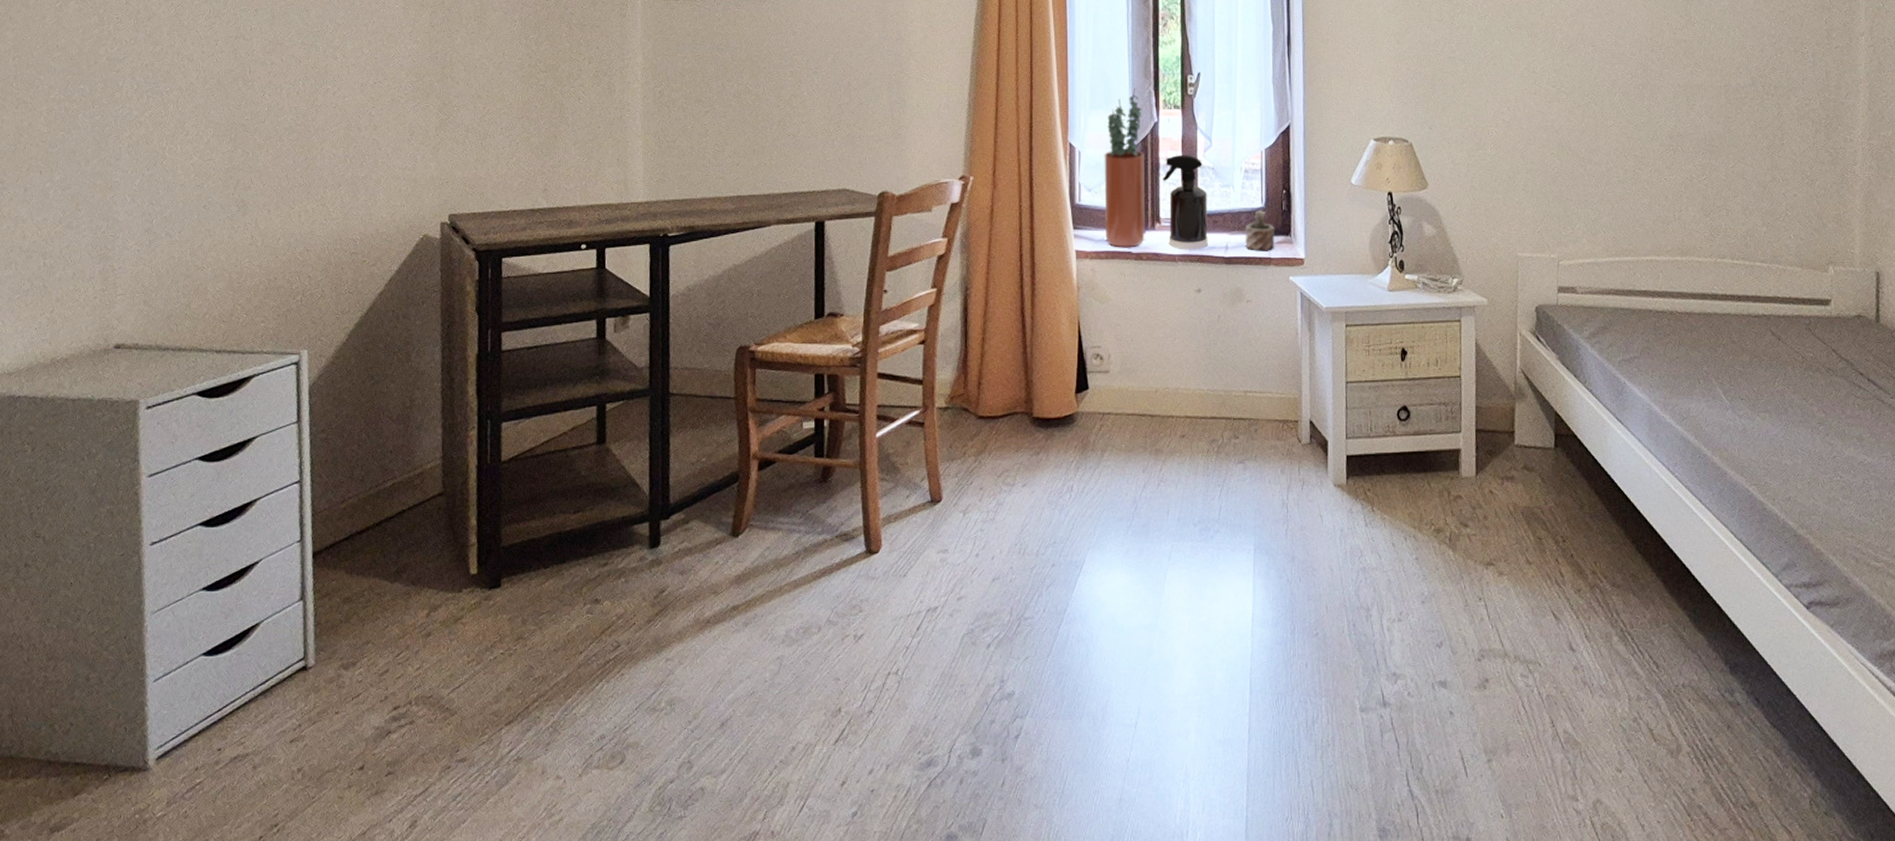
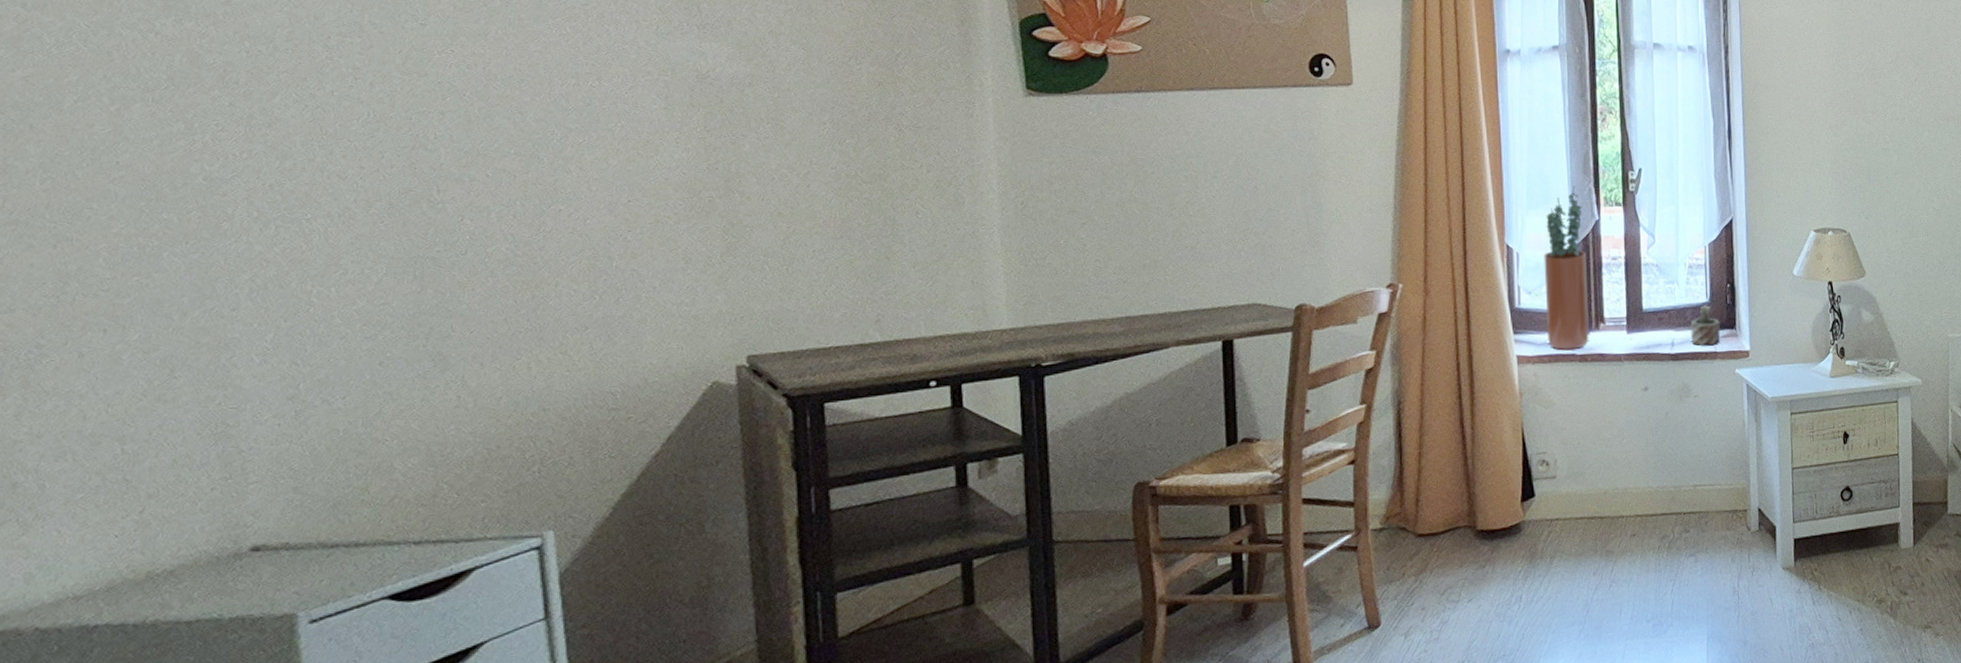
spray bottle: present [1163,155,1208,250] -> none [1606,253,1654,350]

